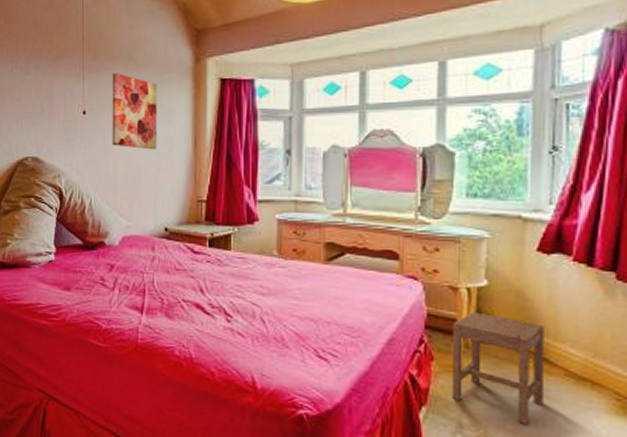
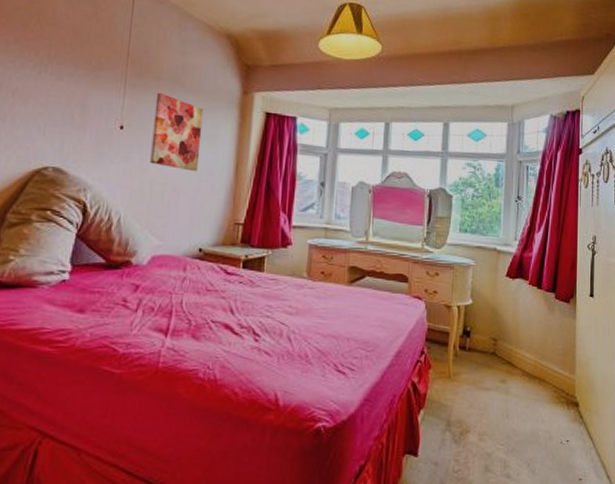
stool: present [451,311,544,424] -> none [443,326,509,417]

